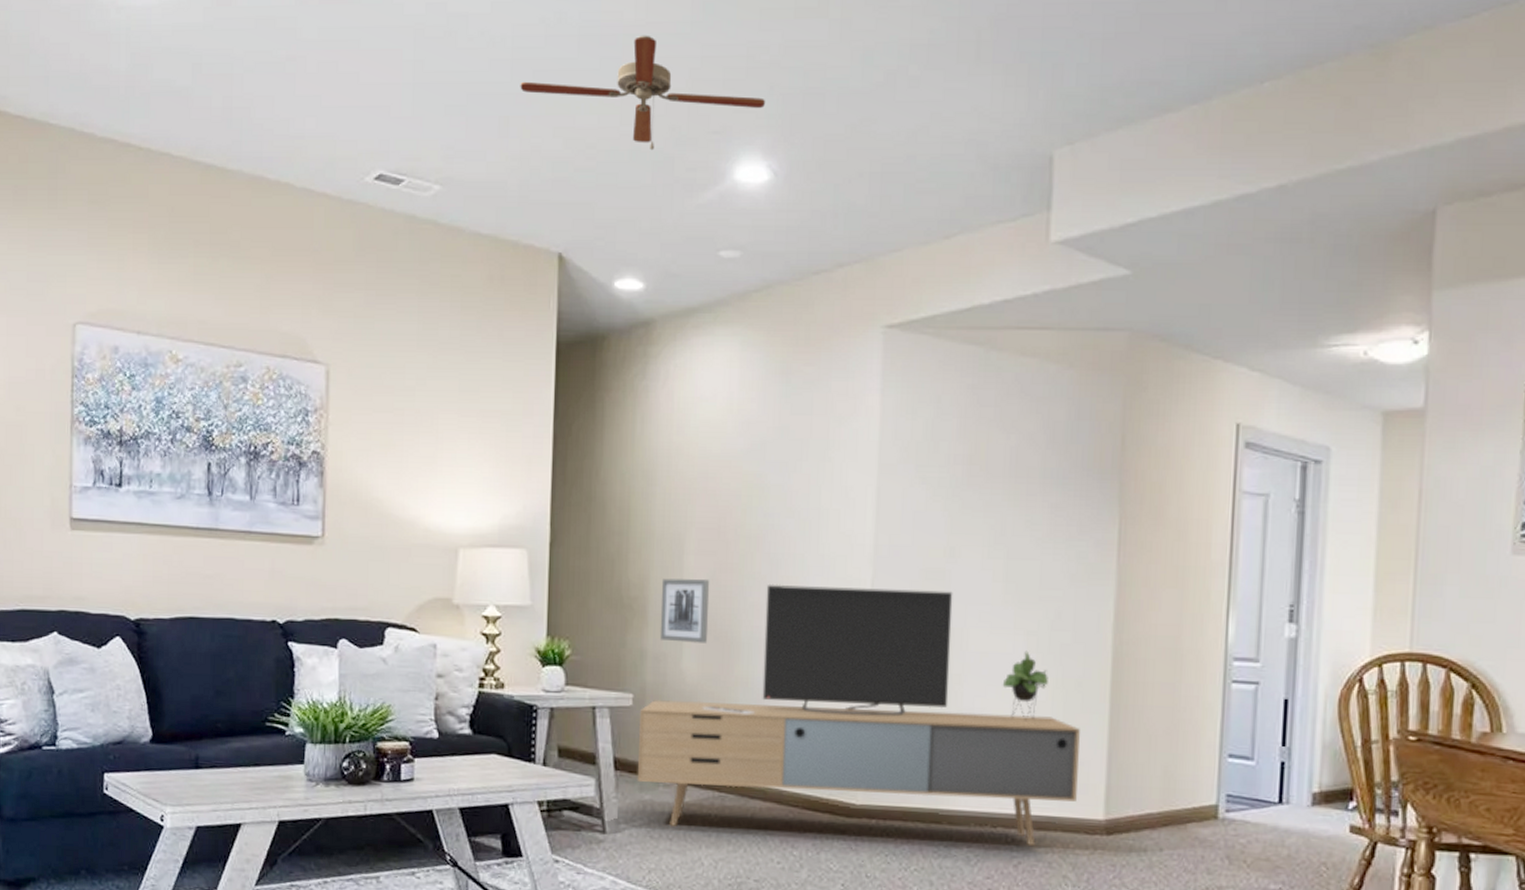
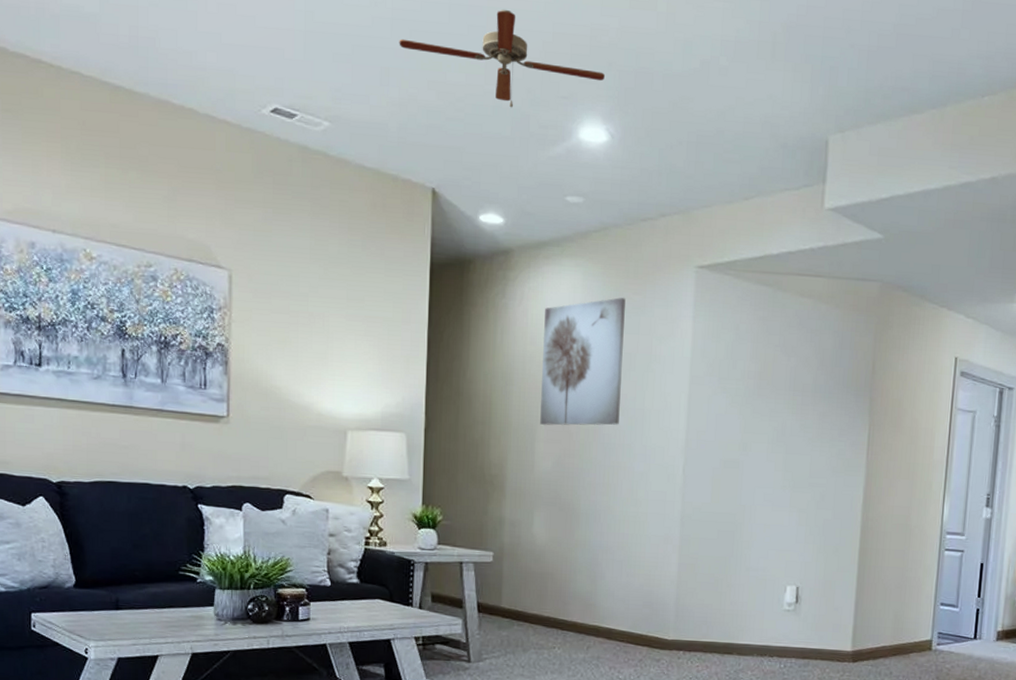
media console: present [637,583,1080,845] -> none [496,467,836,670]
wall art: present [659,578,710,643] -> none [515,460,556,513]
wall art: none [690,371,795,534] -> present [540,298,626,426]

